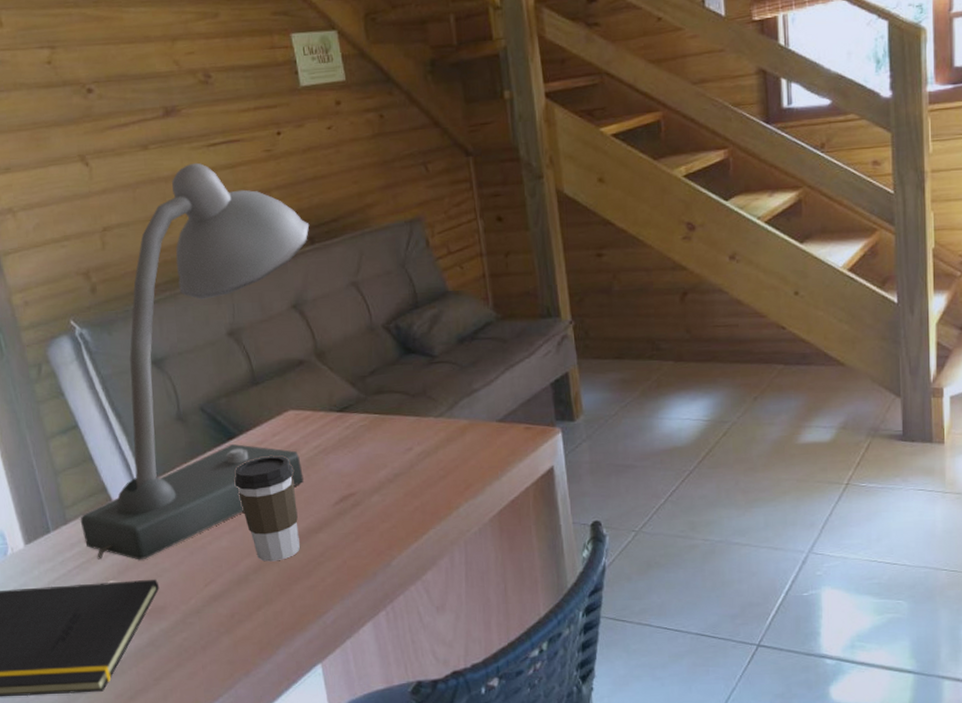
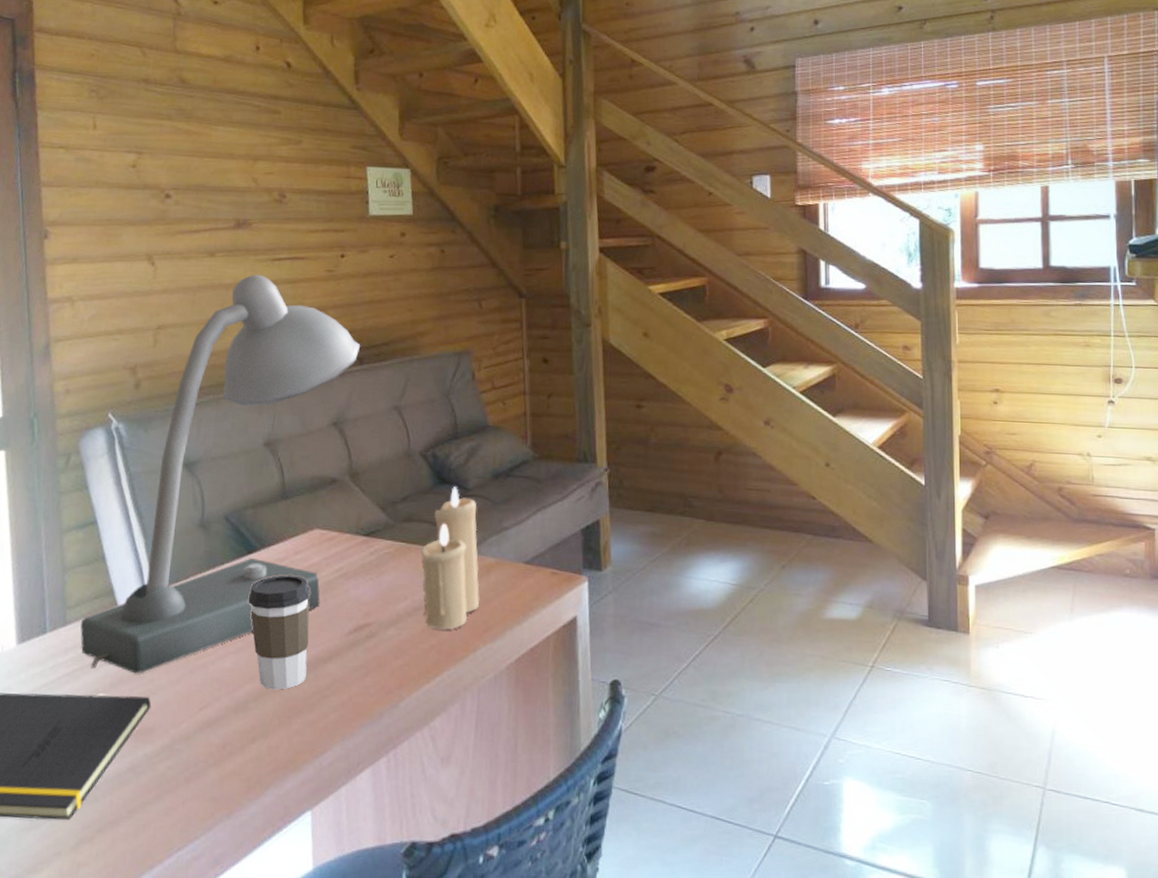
candle: none [395,355,457,492] -> present [421,487,480,630]

